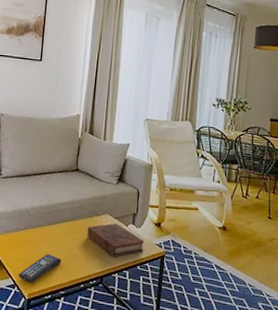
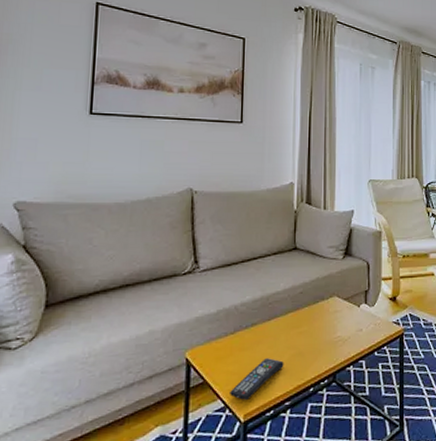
book: present [87,223,145,257] -> none [313,305,381,347]

